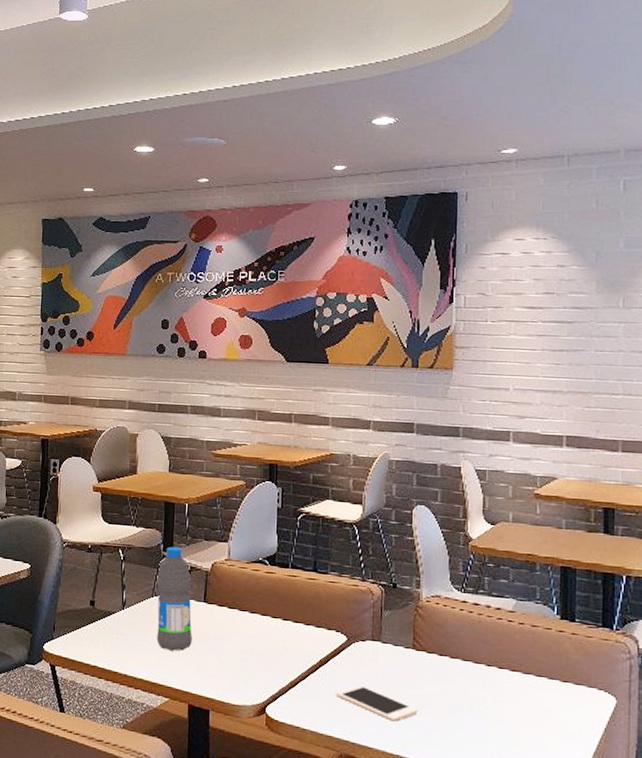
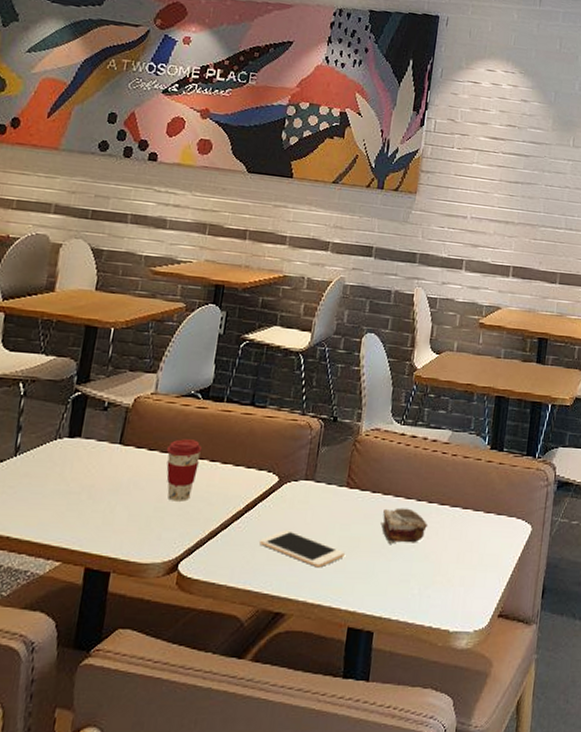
water bottle: present [156,547,192,651] -> none [54,379,108,504]
coffee cup: none [243,599,275,654] -> present [166,439,203,502]
cake slice: none [451,671,501,706] -> present [380,507,428,544]

